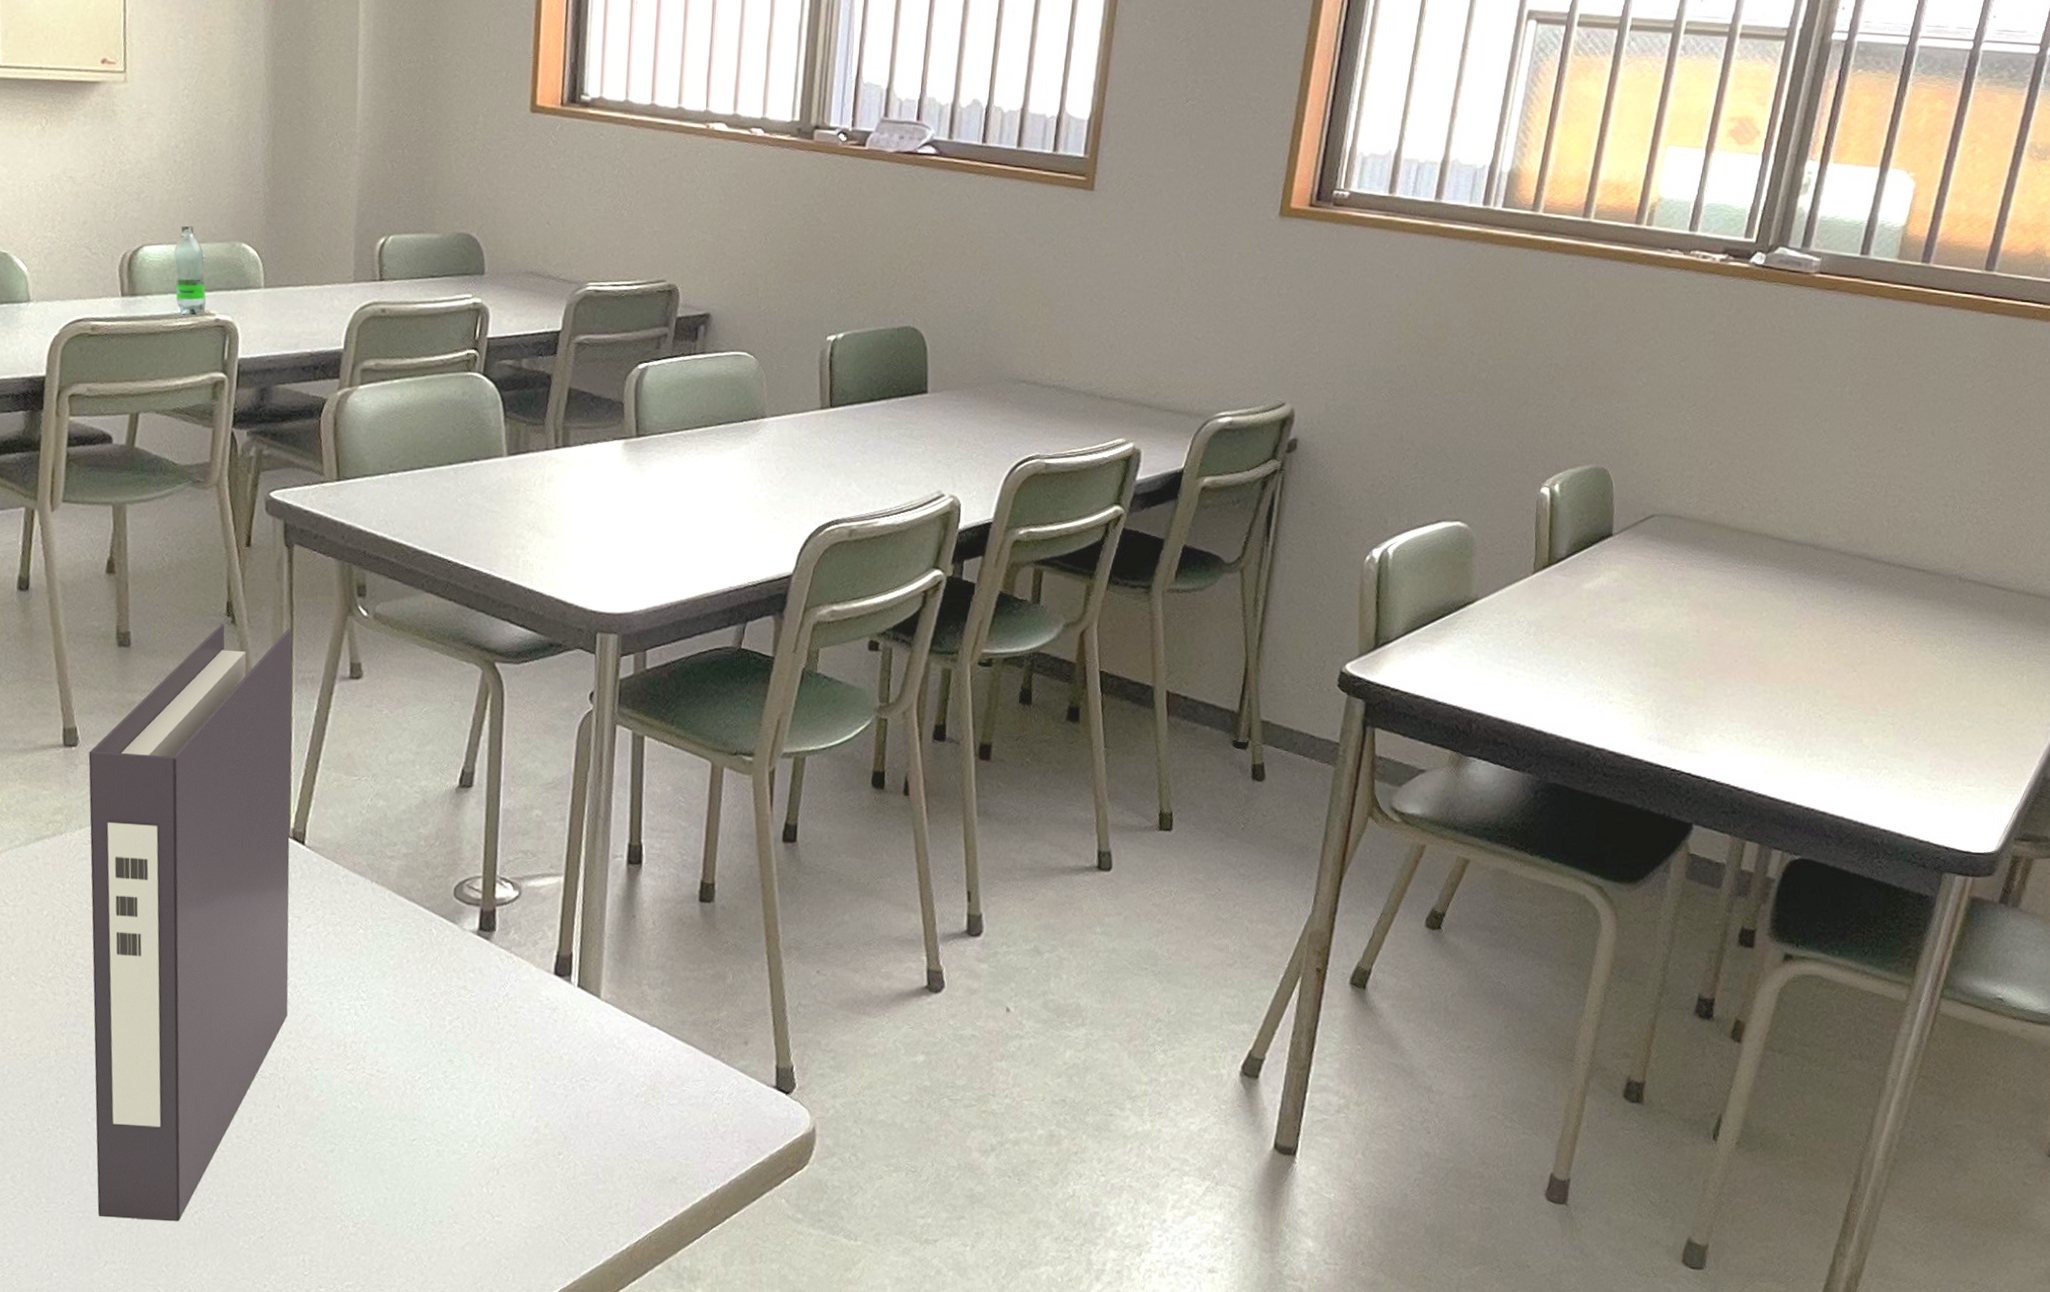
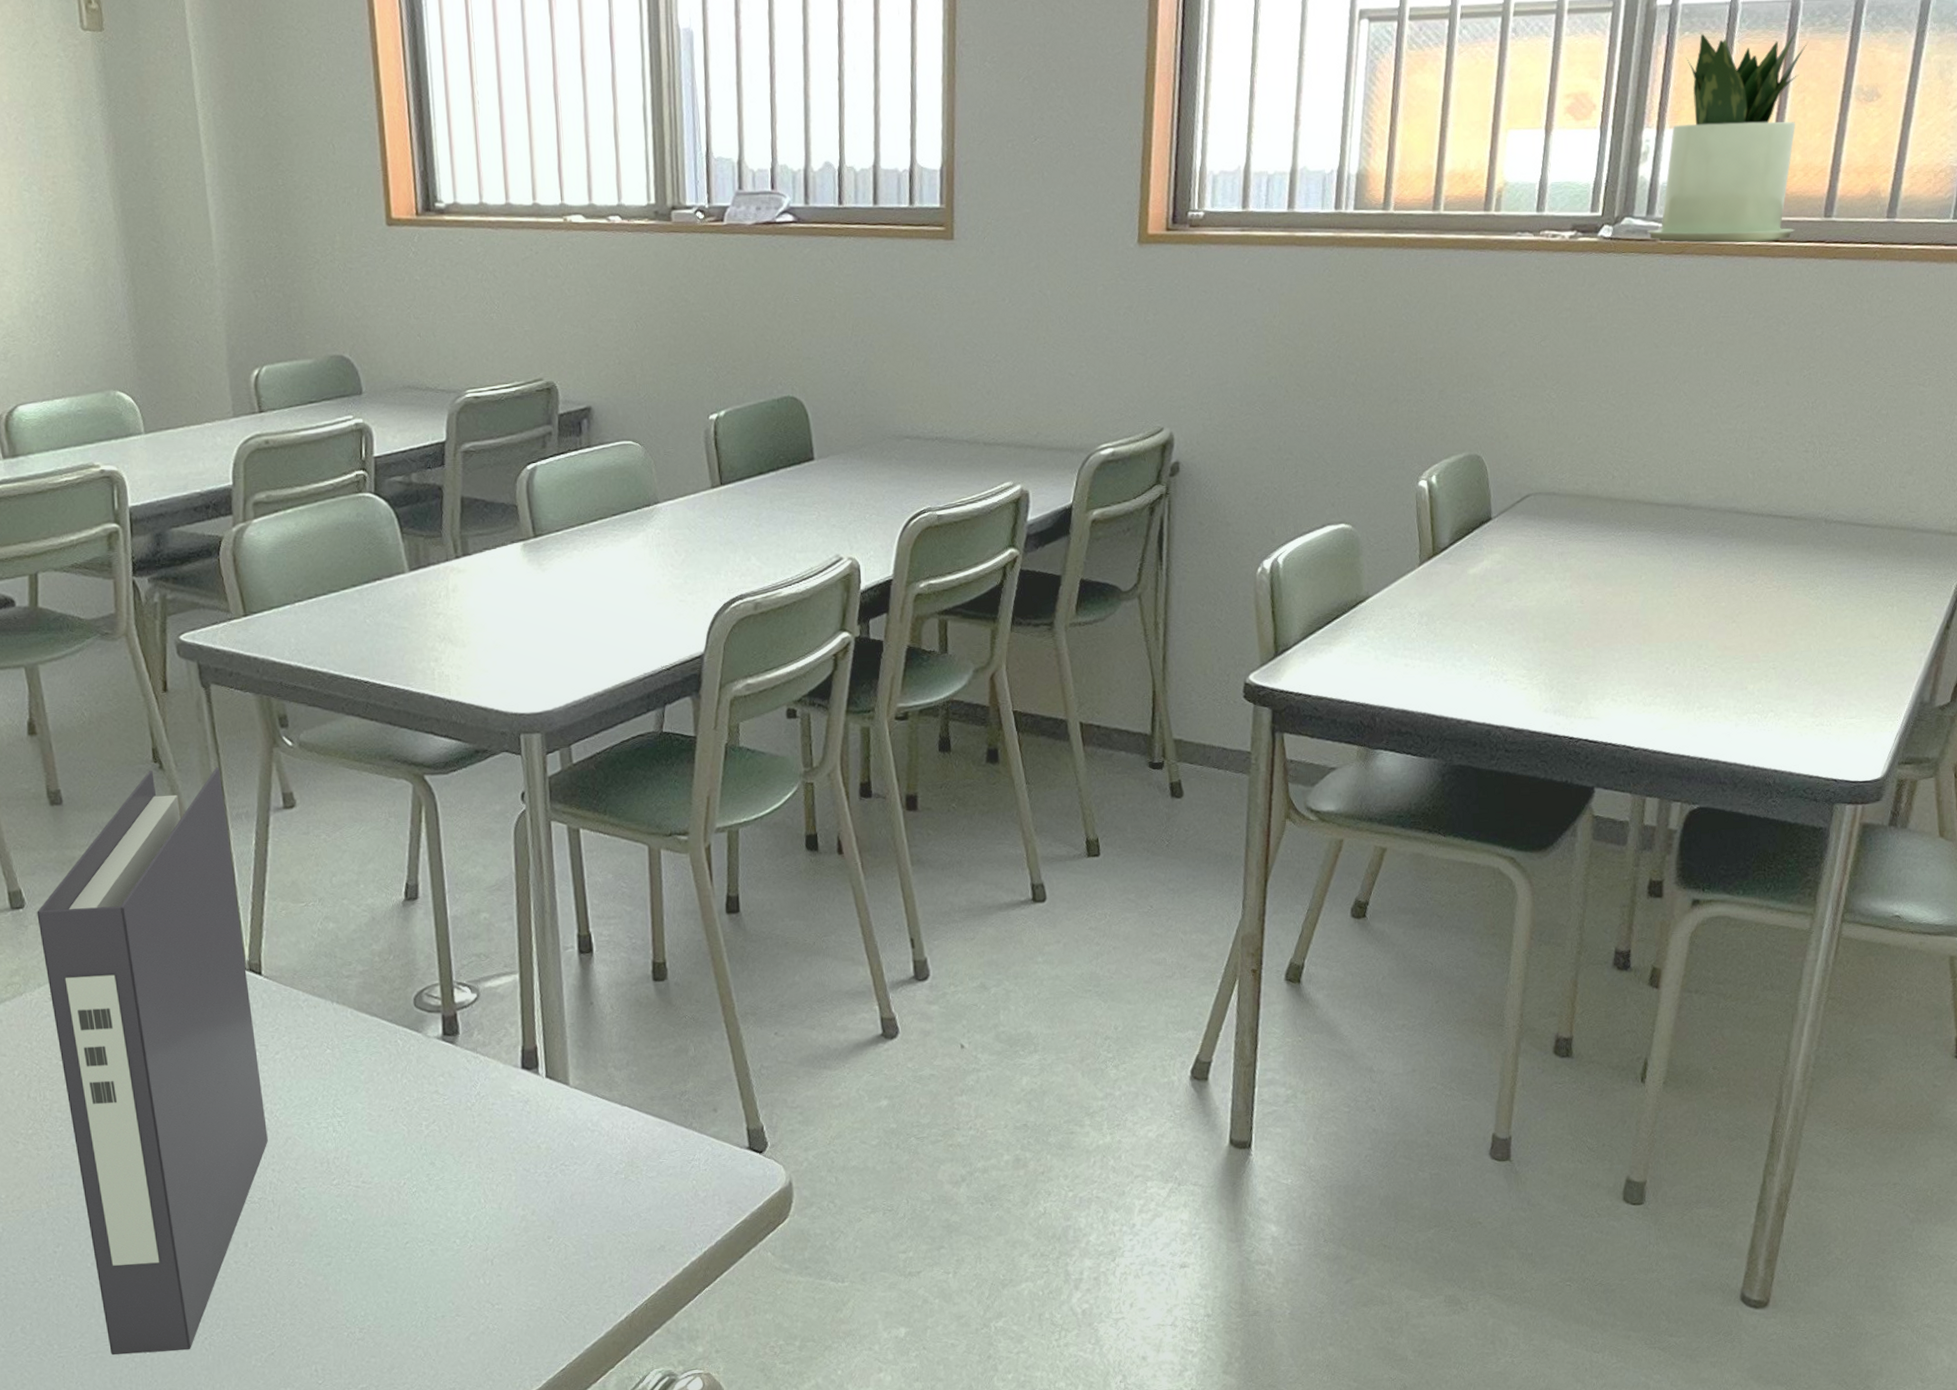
bottle: present [174,225,206,316] -> none [49,380,89,470]
planter: none [1801,72,1983,289] -> present [1647,29,1808,244]

